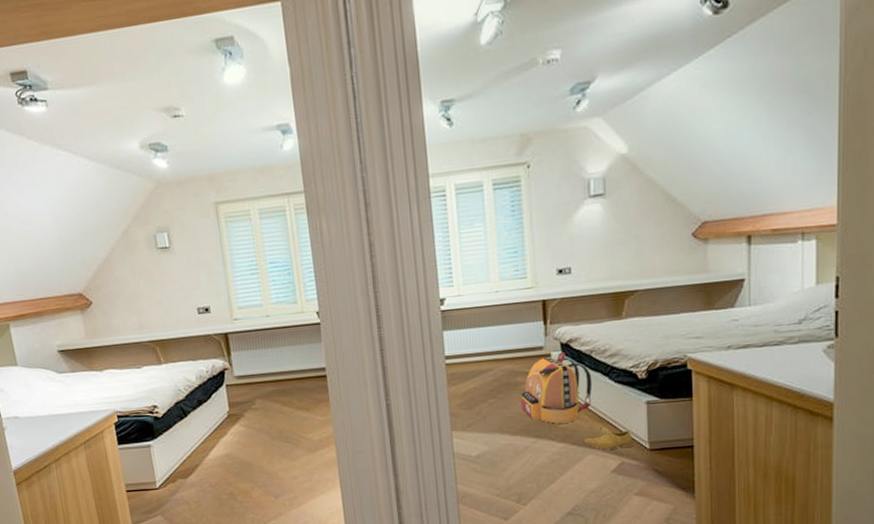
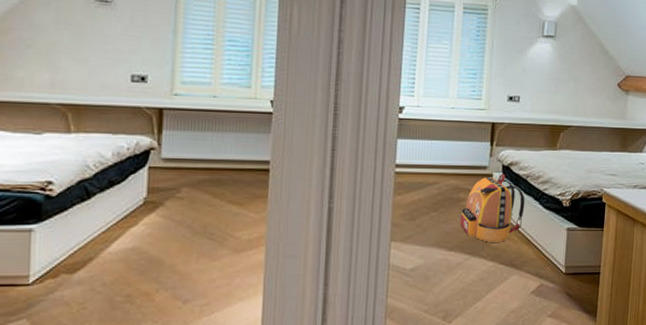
shoe: present [584,427,634,450] -> none [511,249,553,271]

